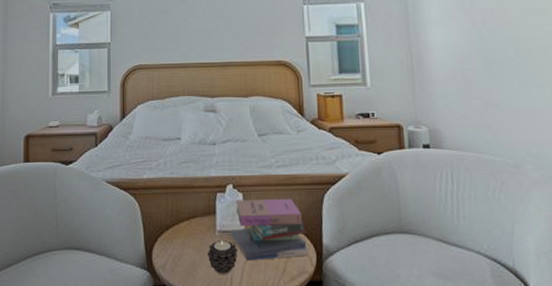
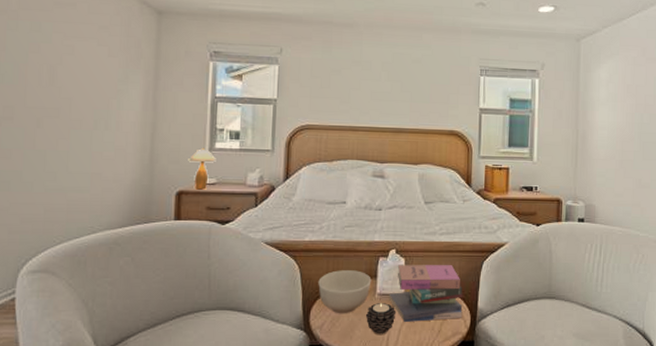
table lamp: none [35,92,59,133] -> present [189,147,216,190]
bowl: none [158,207,211,253] -> present [318,270,372,314]

